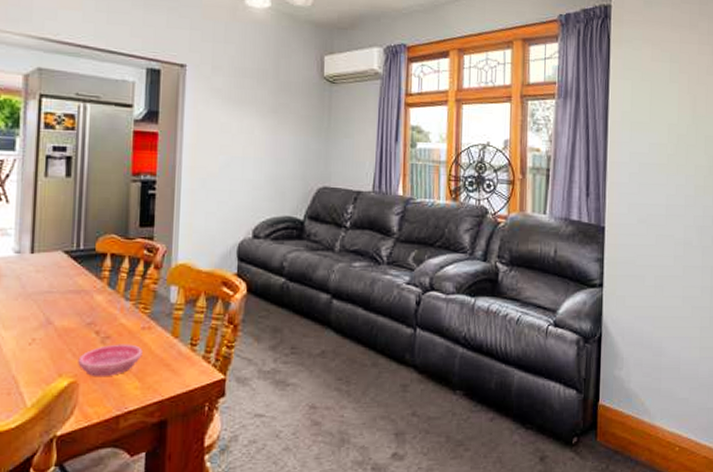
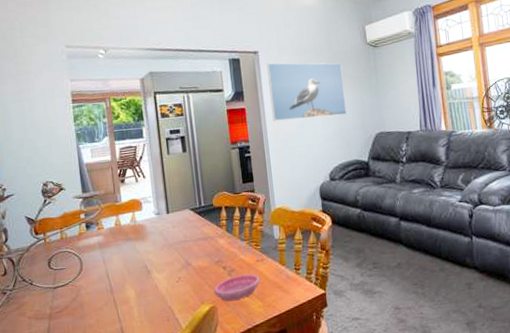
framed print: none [191,81,289,160] -> present [267,62,347,121]

